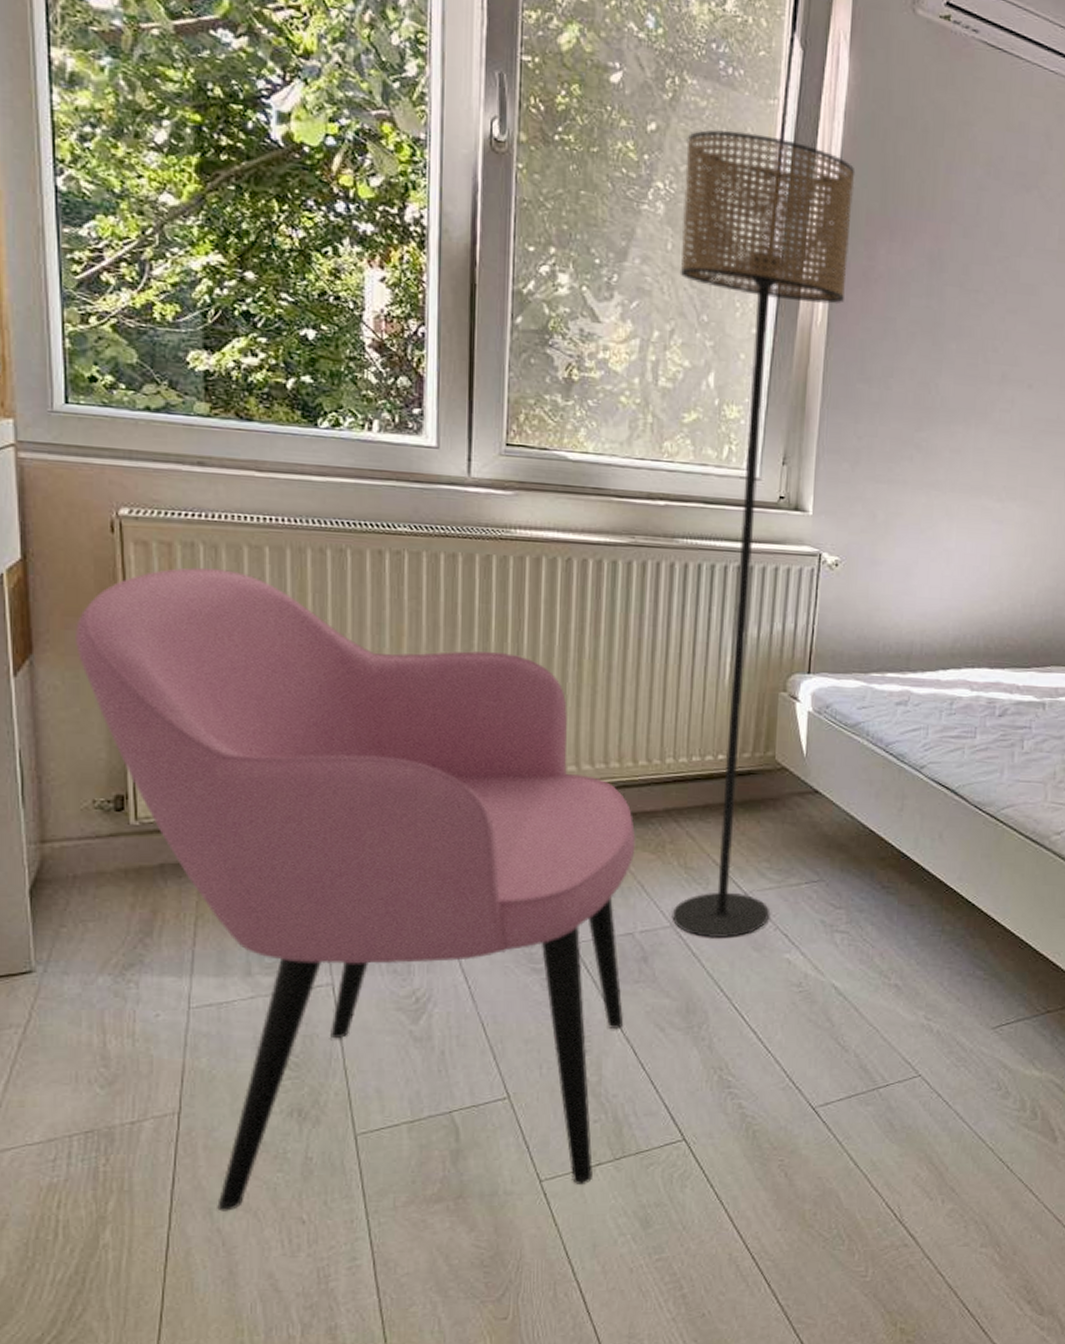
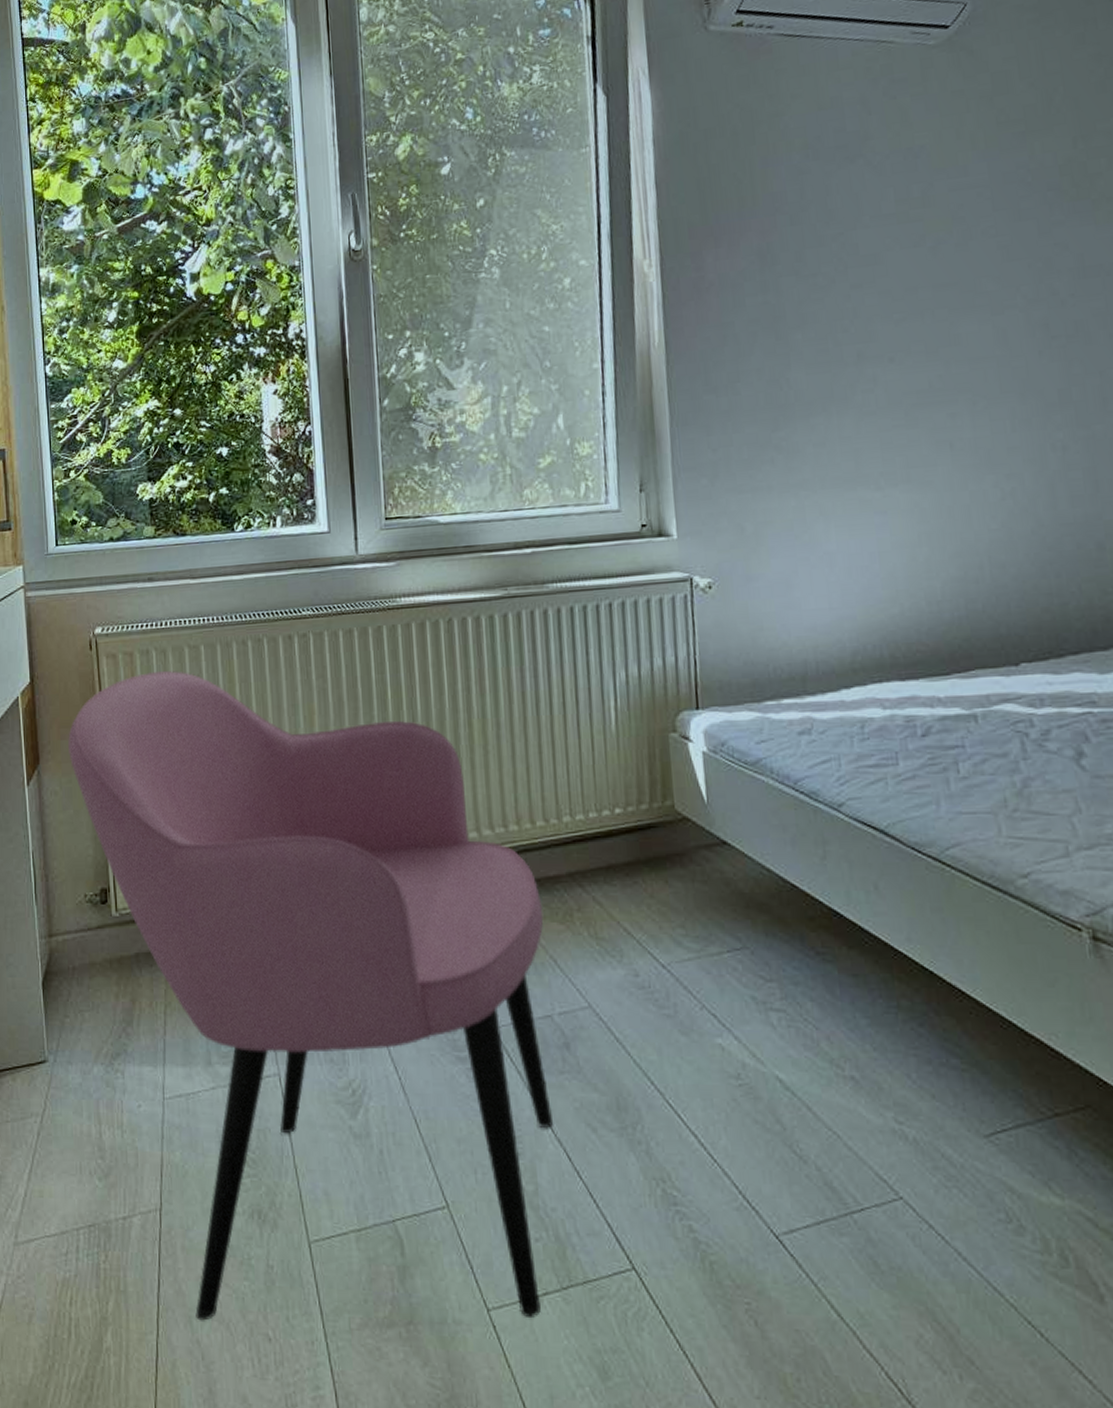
floor lamp: present [672,129,856,939] -> none [512,179,693,1020]

